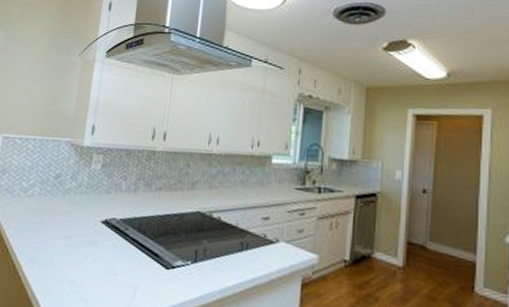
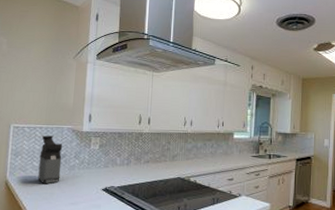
coffee maker: none [25,149,58,210] -> present [38,135,63,184]

